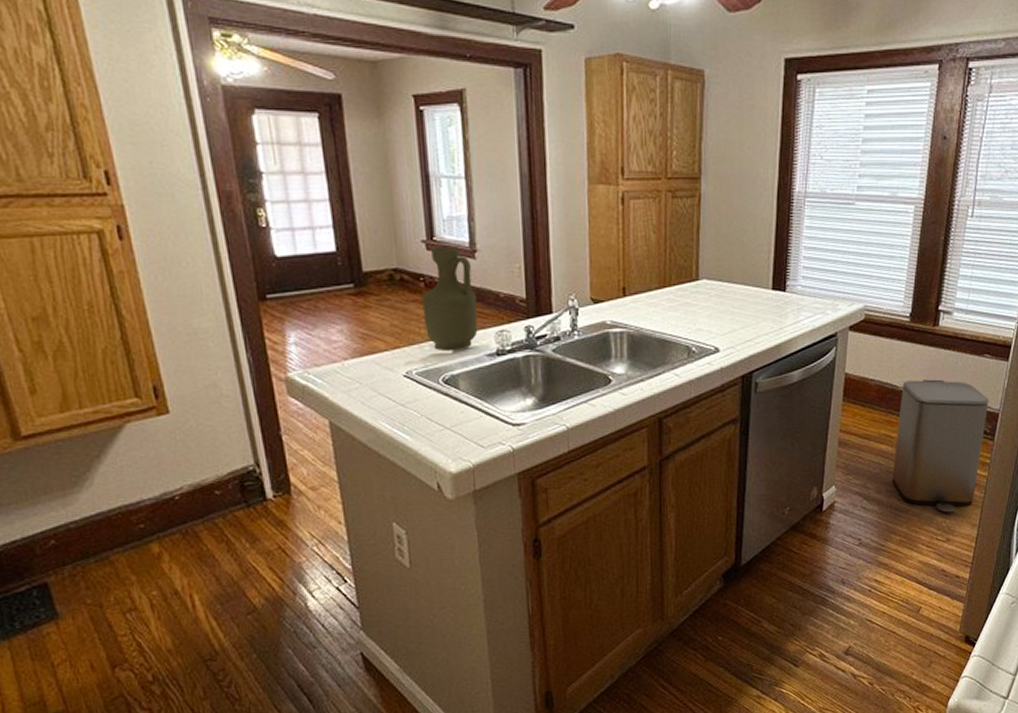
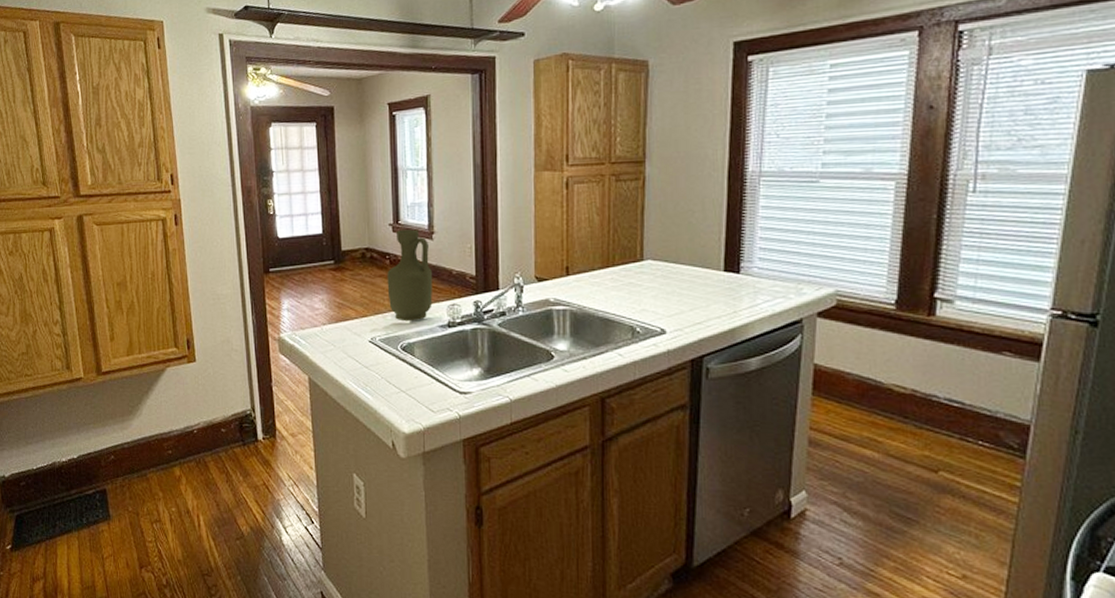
pedal bin: present [892,379,989,513] -> none [881,377,1015,542]

